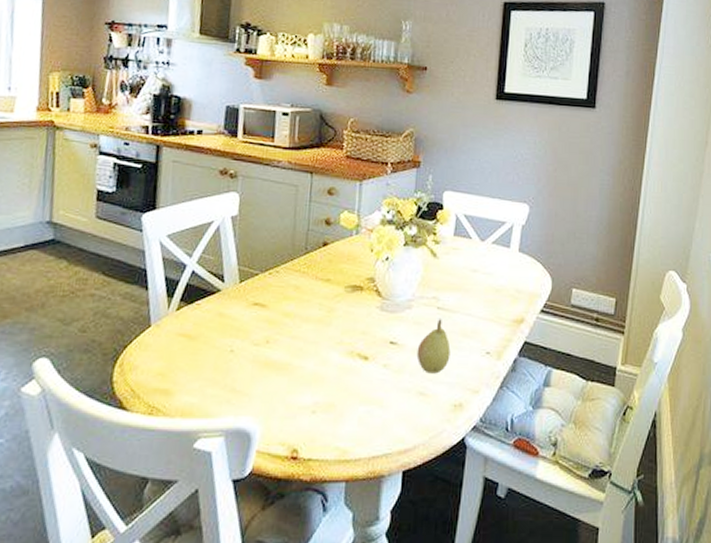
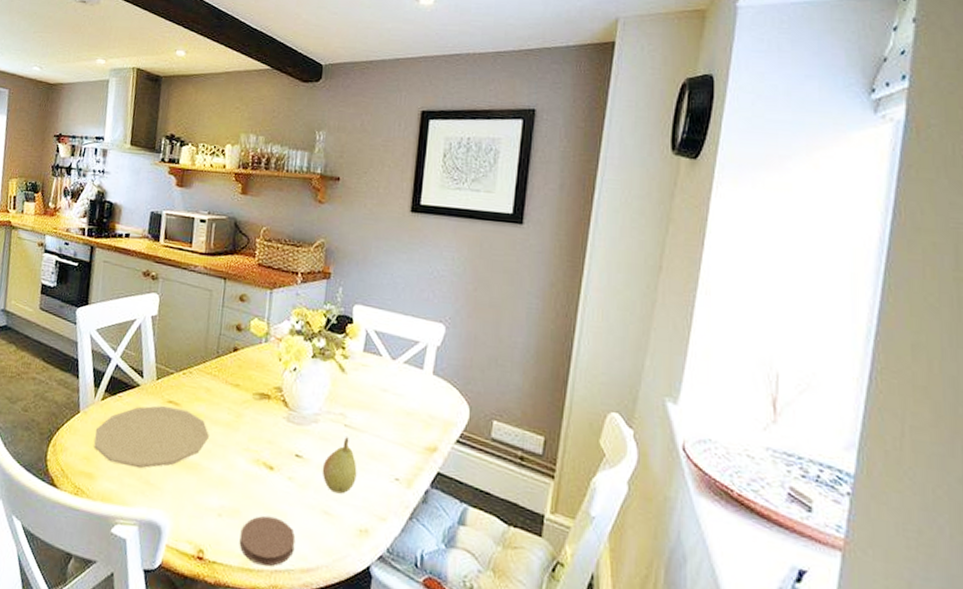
plate: none [169,308,300,377] -> present [94,405,209,469]
coaster: none [335,405,392,455] -> present [239,515,296,567]

